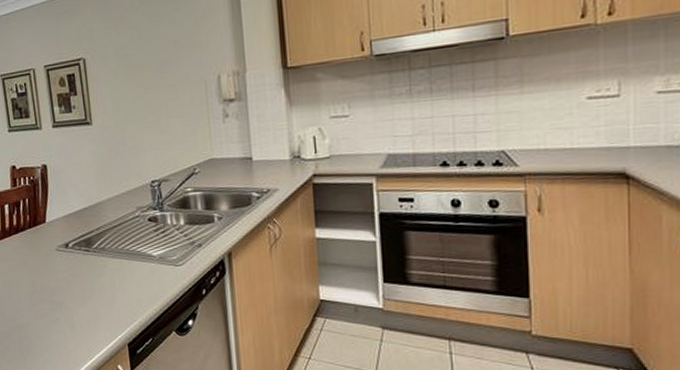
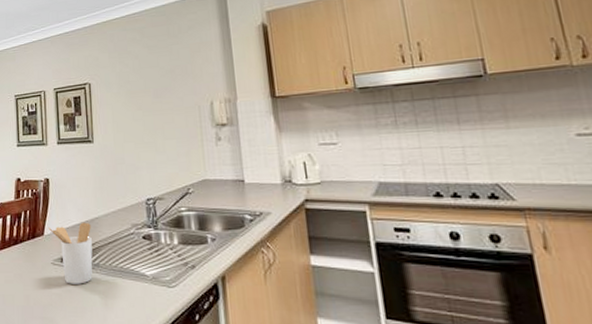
utensil holder: none [49,207,99,269] -> present [48,222,93,284]

